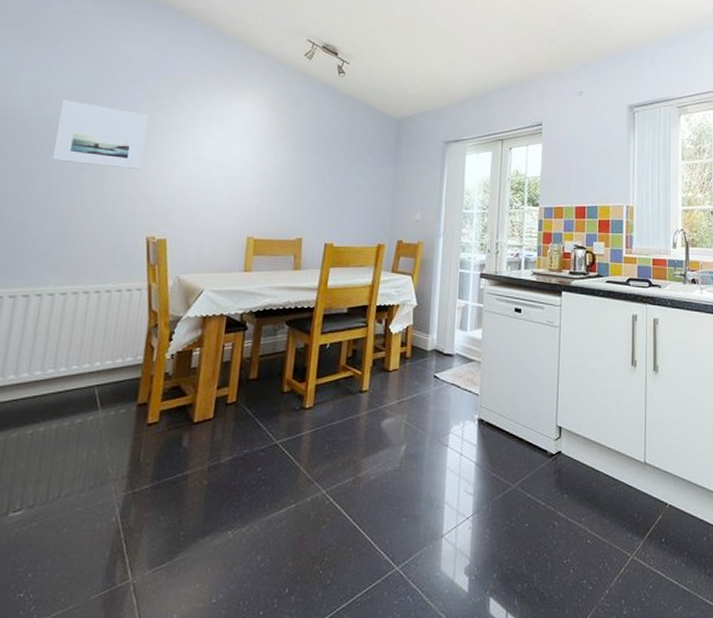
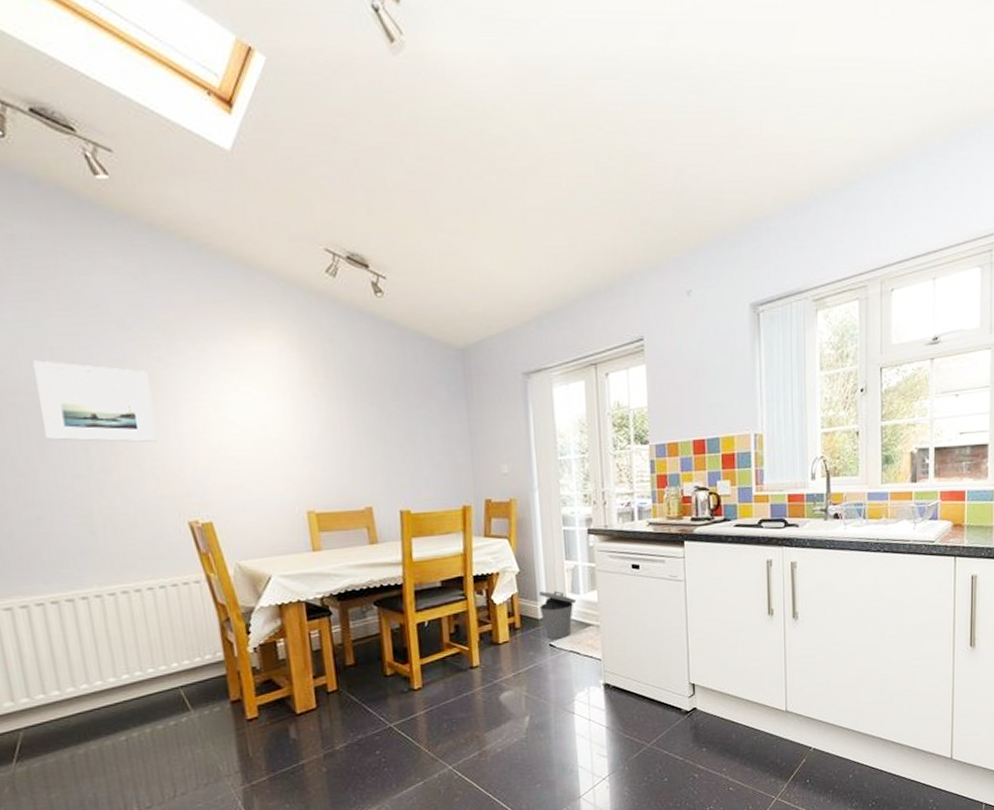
trash can: none [429,326,464,371] -> present [538,591,577,639]

